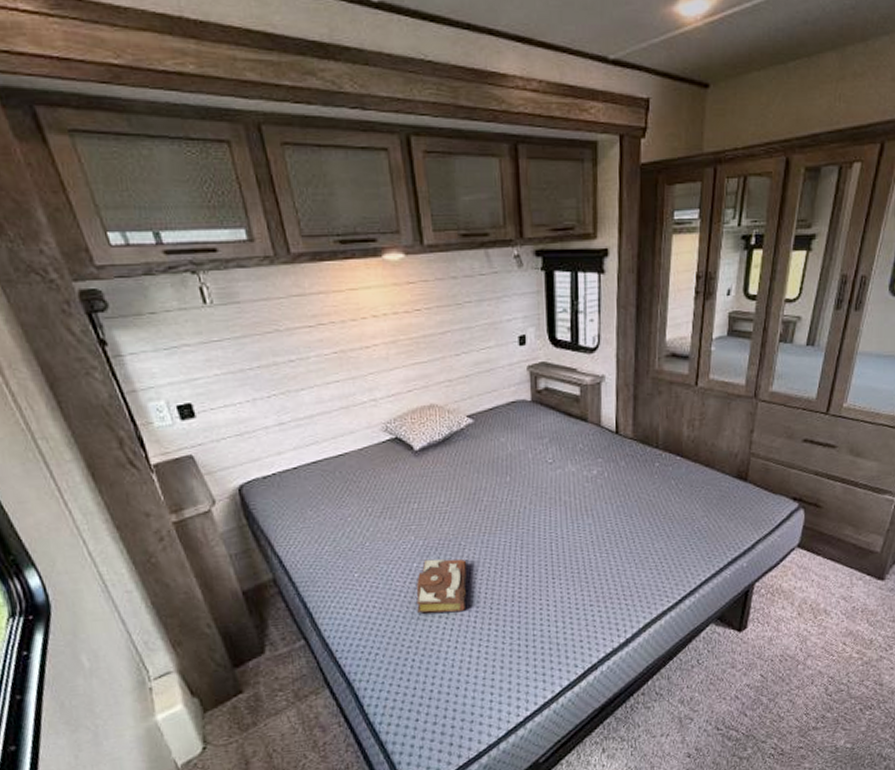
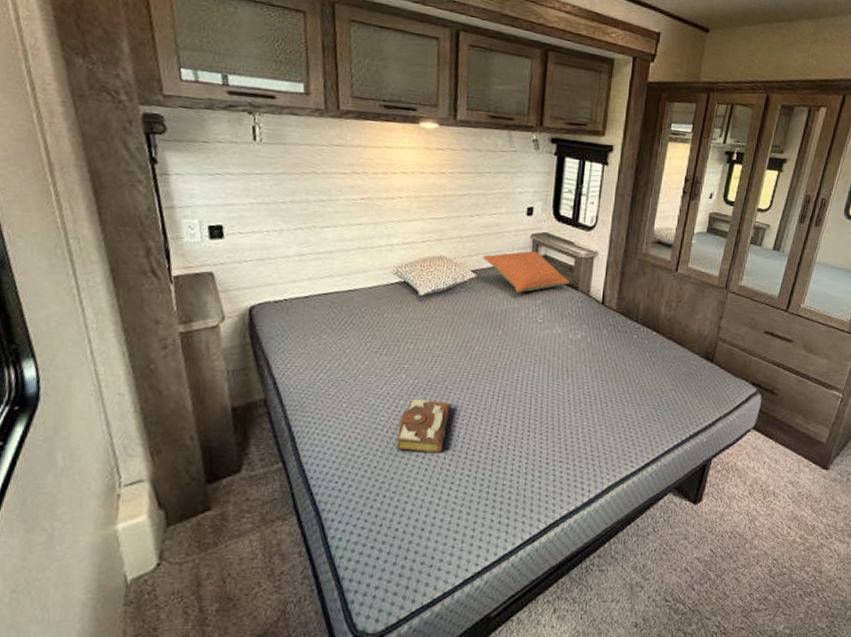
pillow: none [478,384,578,433] -> present [483,250,571,293]

